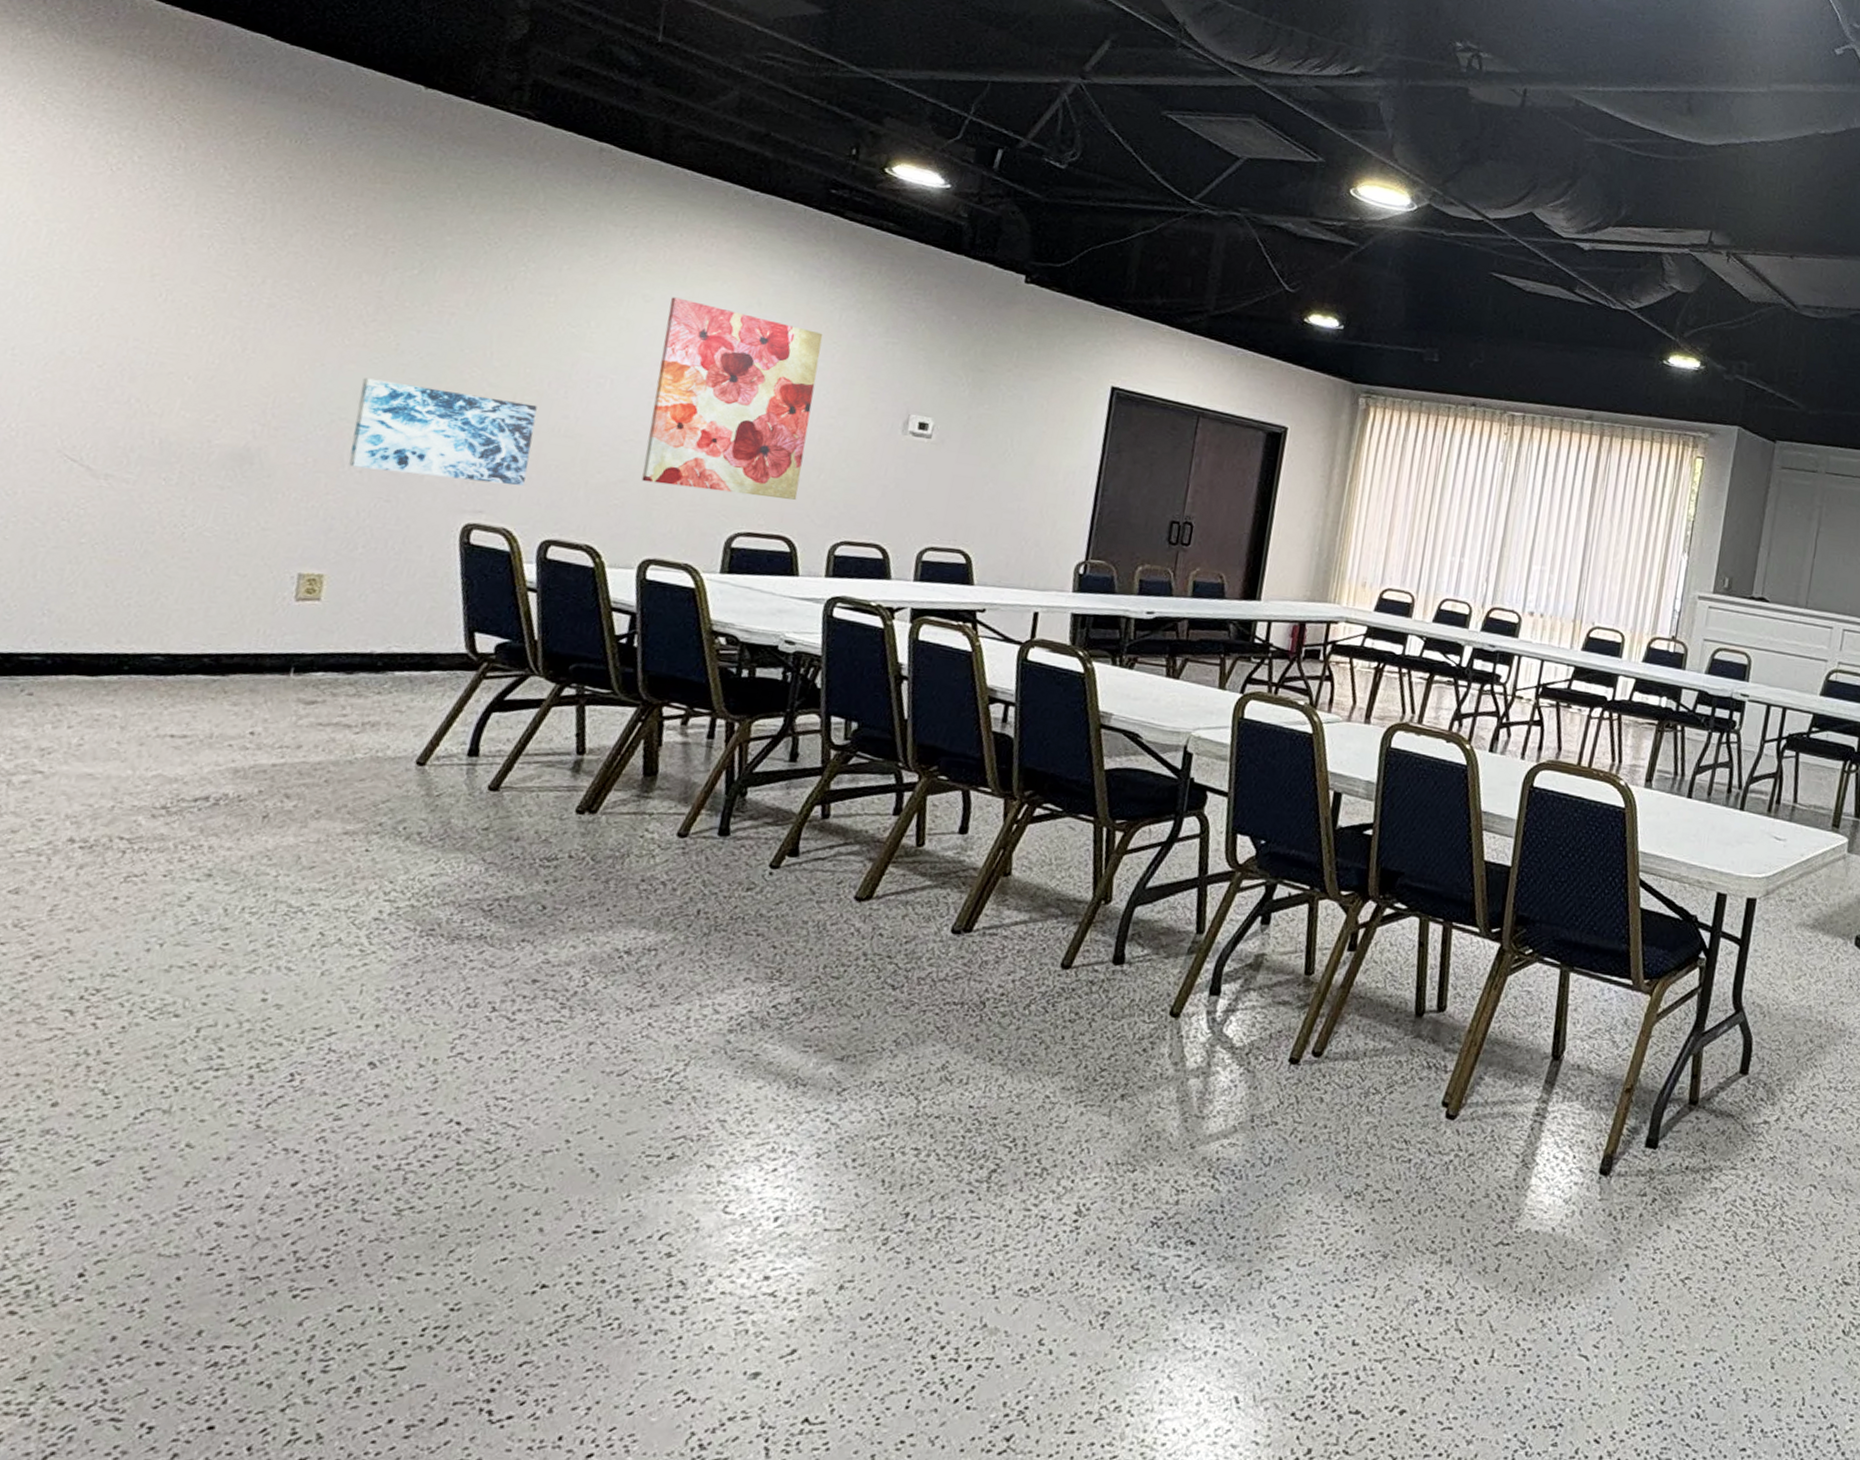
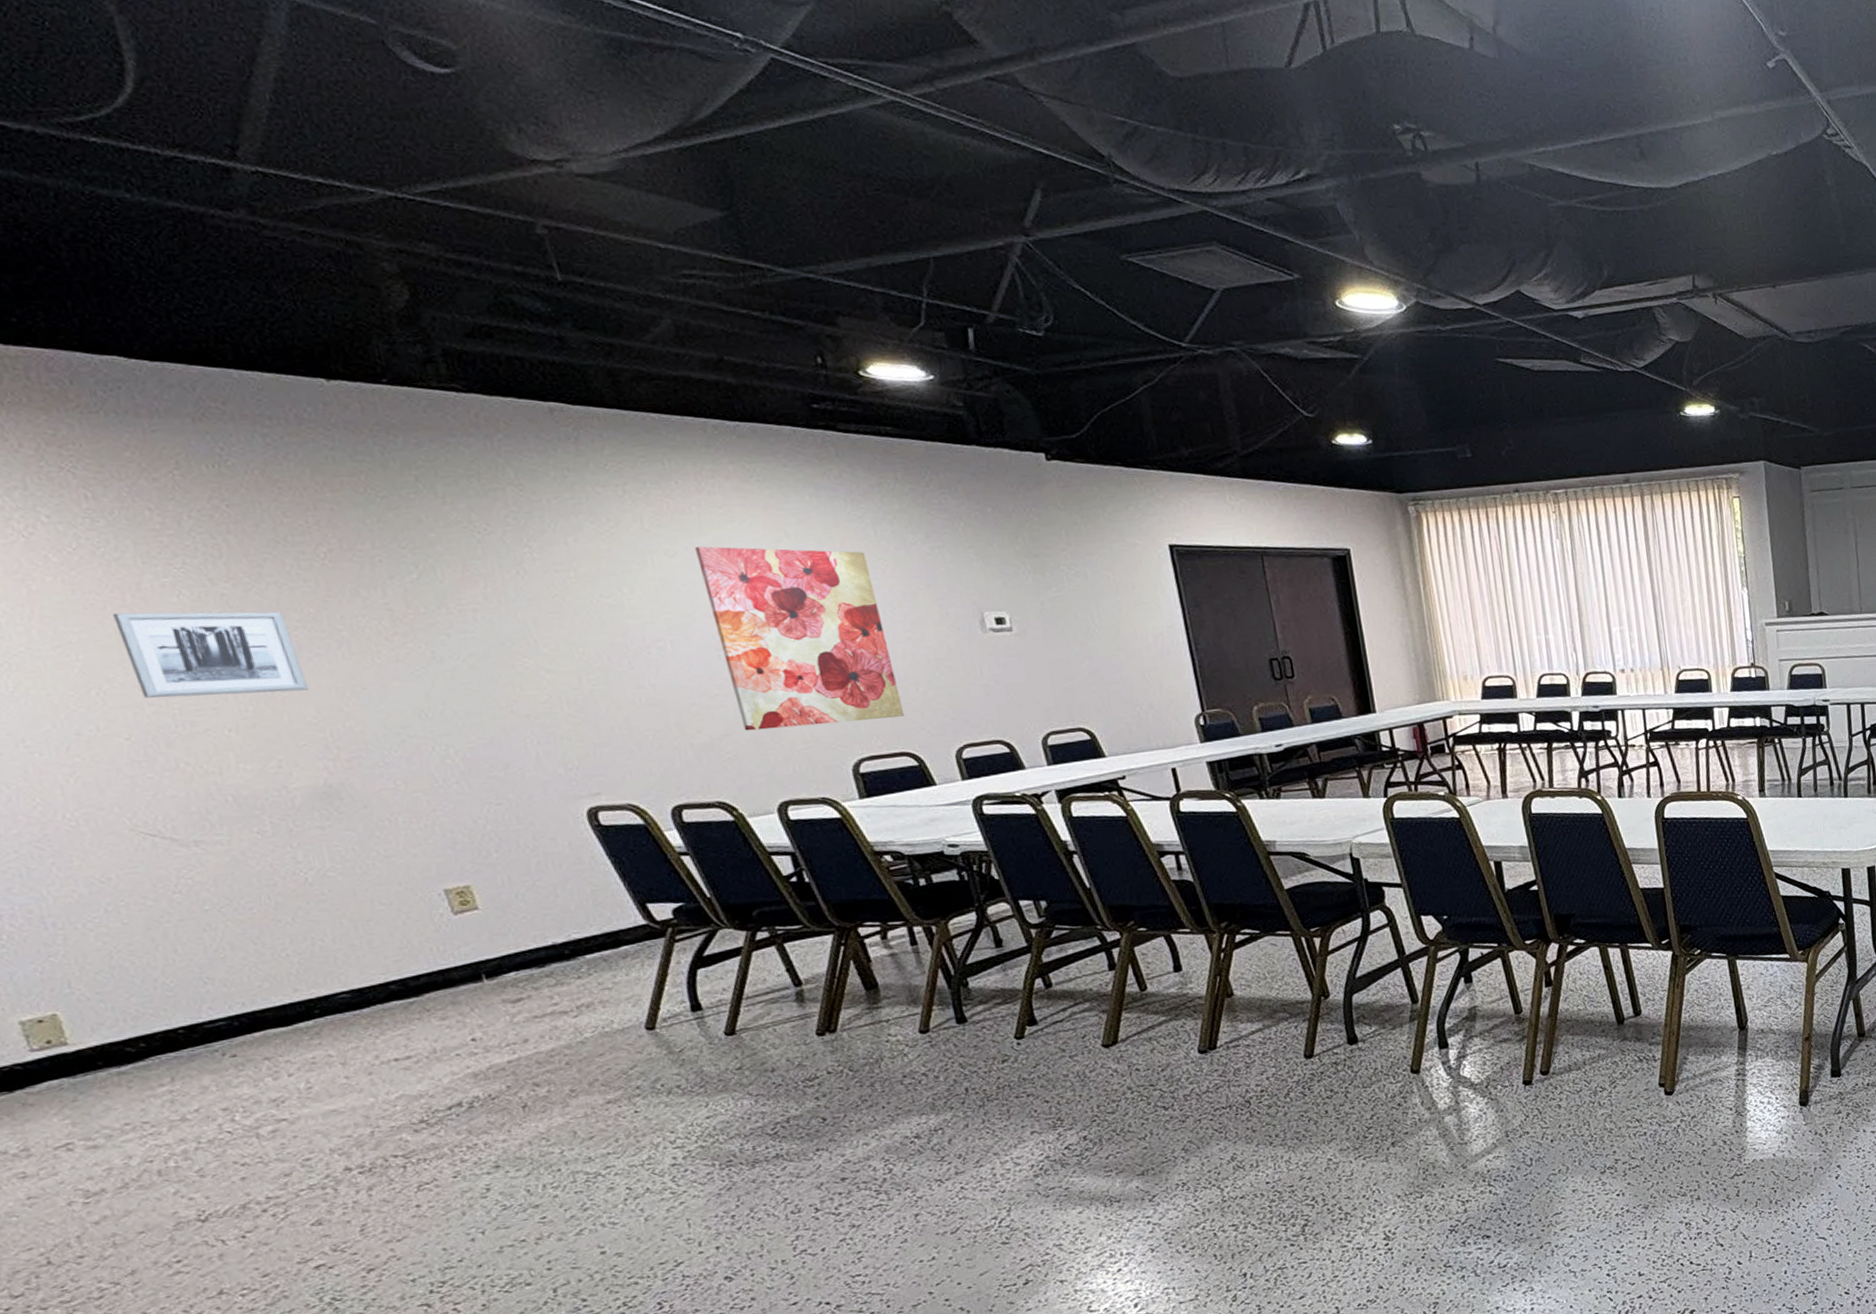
wall art: none [133,251,288,356] -> present [113,611,309,698]
wall art: present [348,377,537,486] -> none [413,681,629,780]

